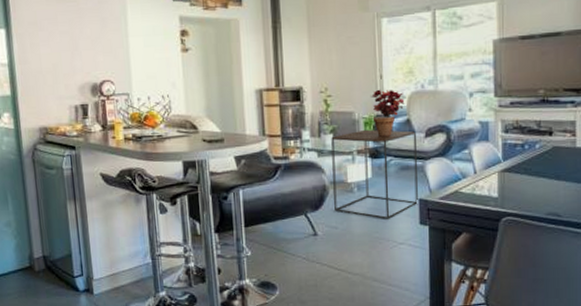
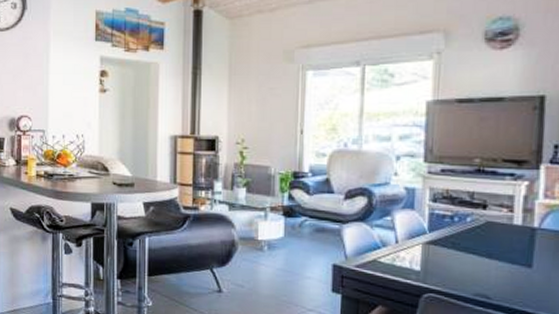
side table: present [331,129,418,219] -> none [242,185,335,283]
potted plant: present [370,89,405,137] -> none [288,144,325,195]

